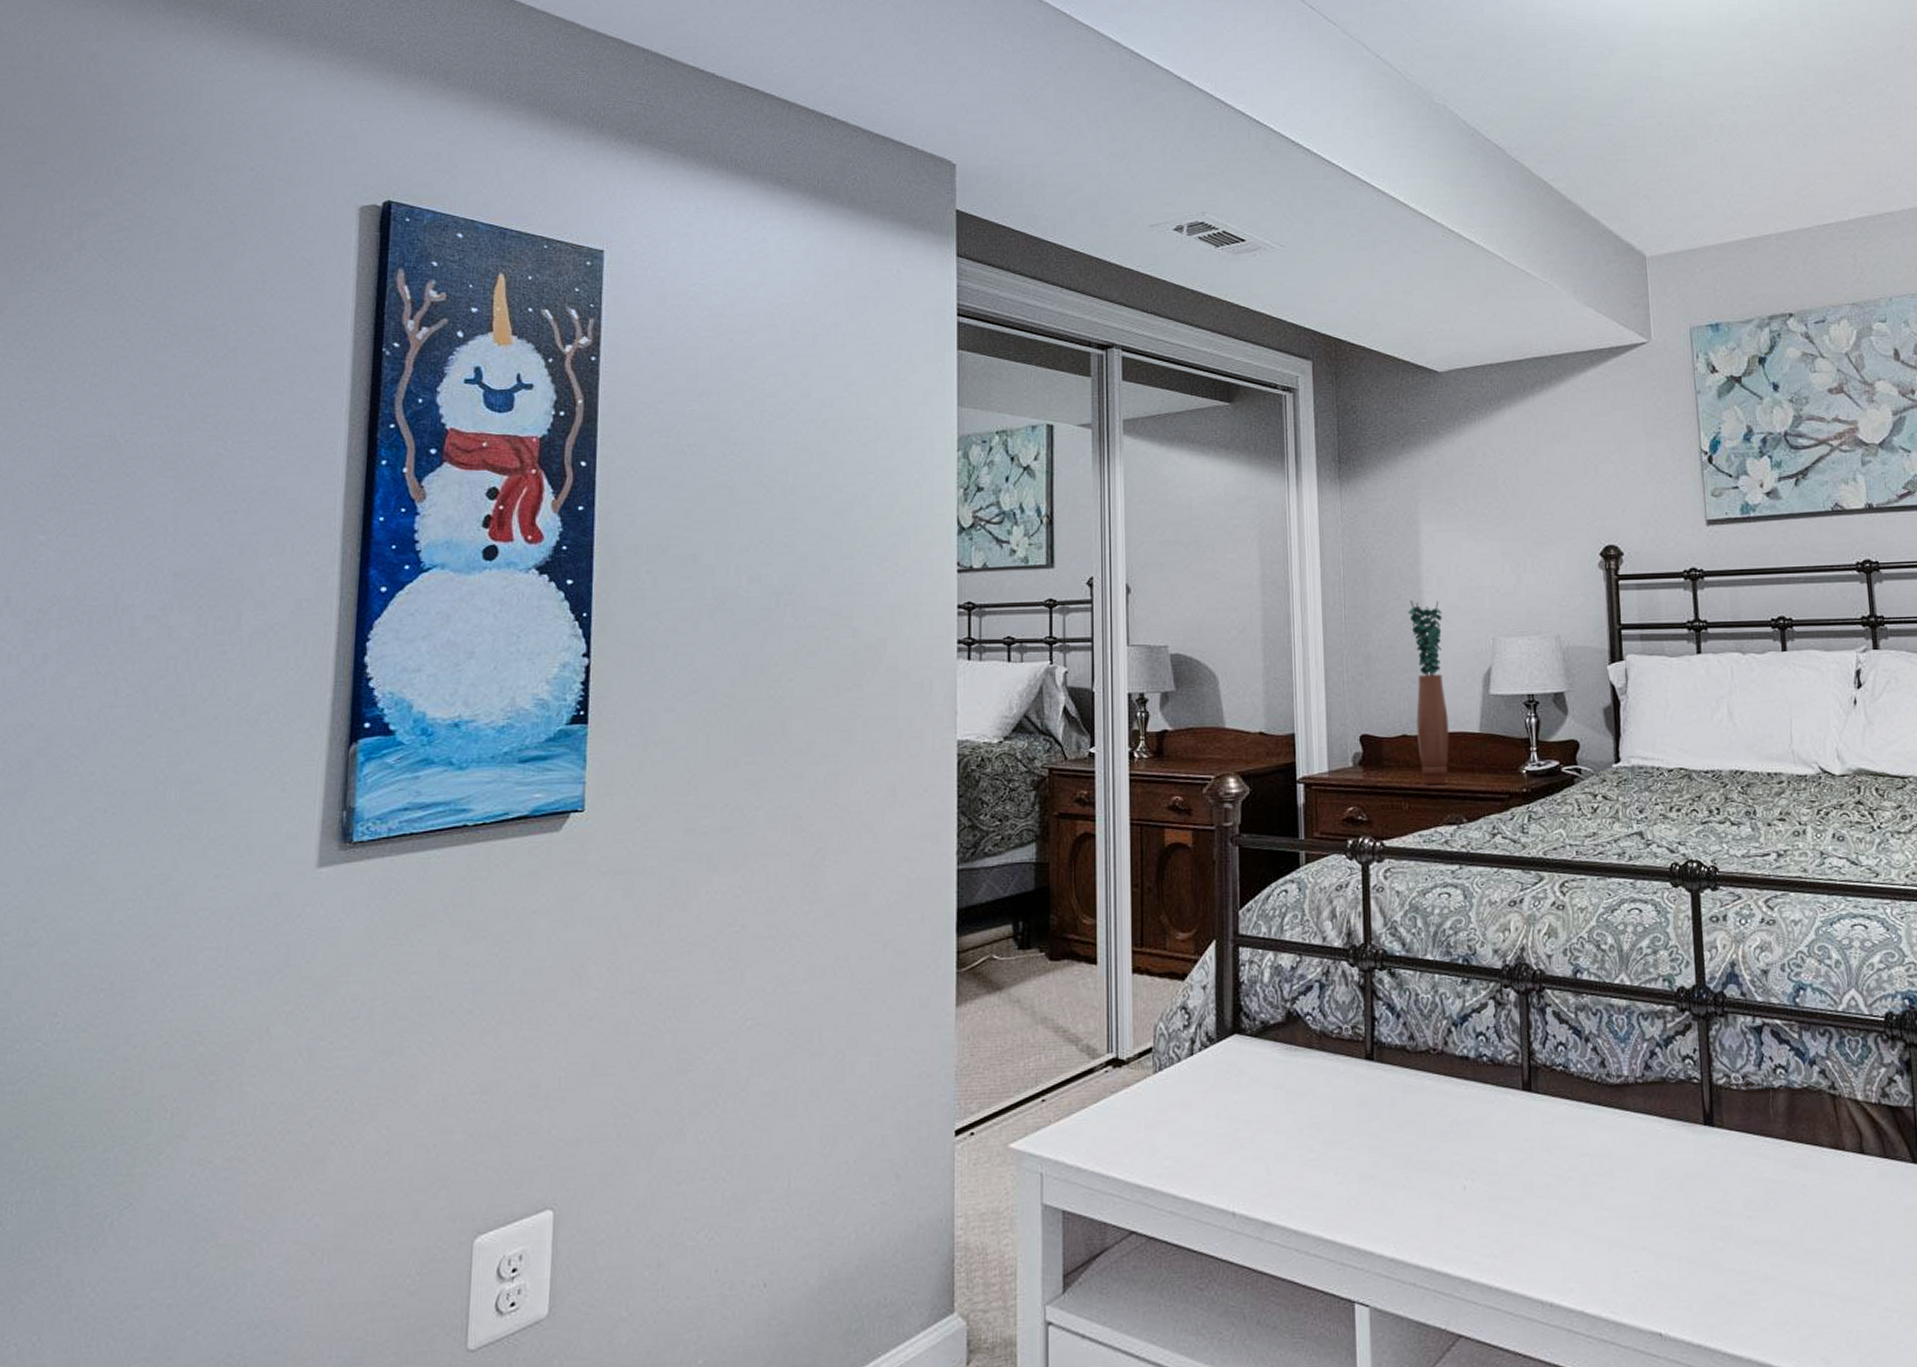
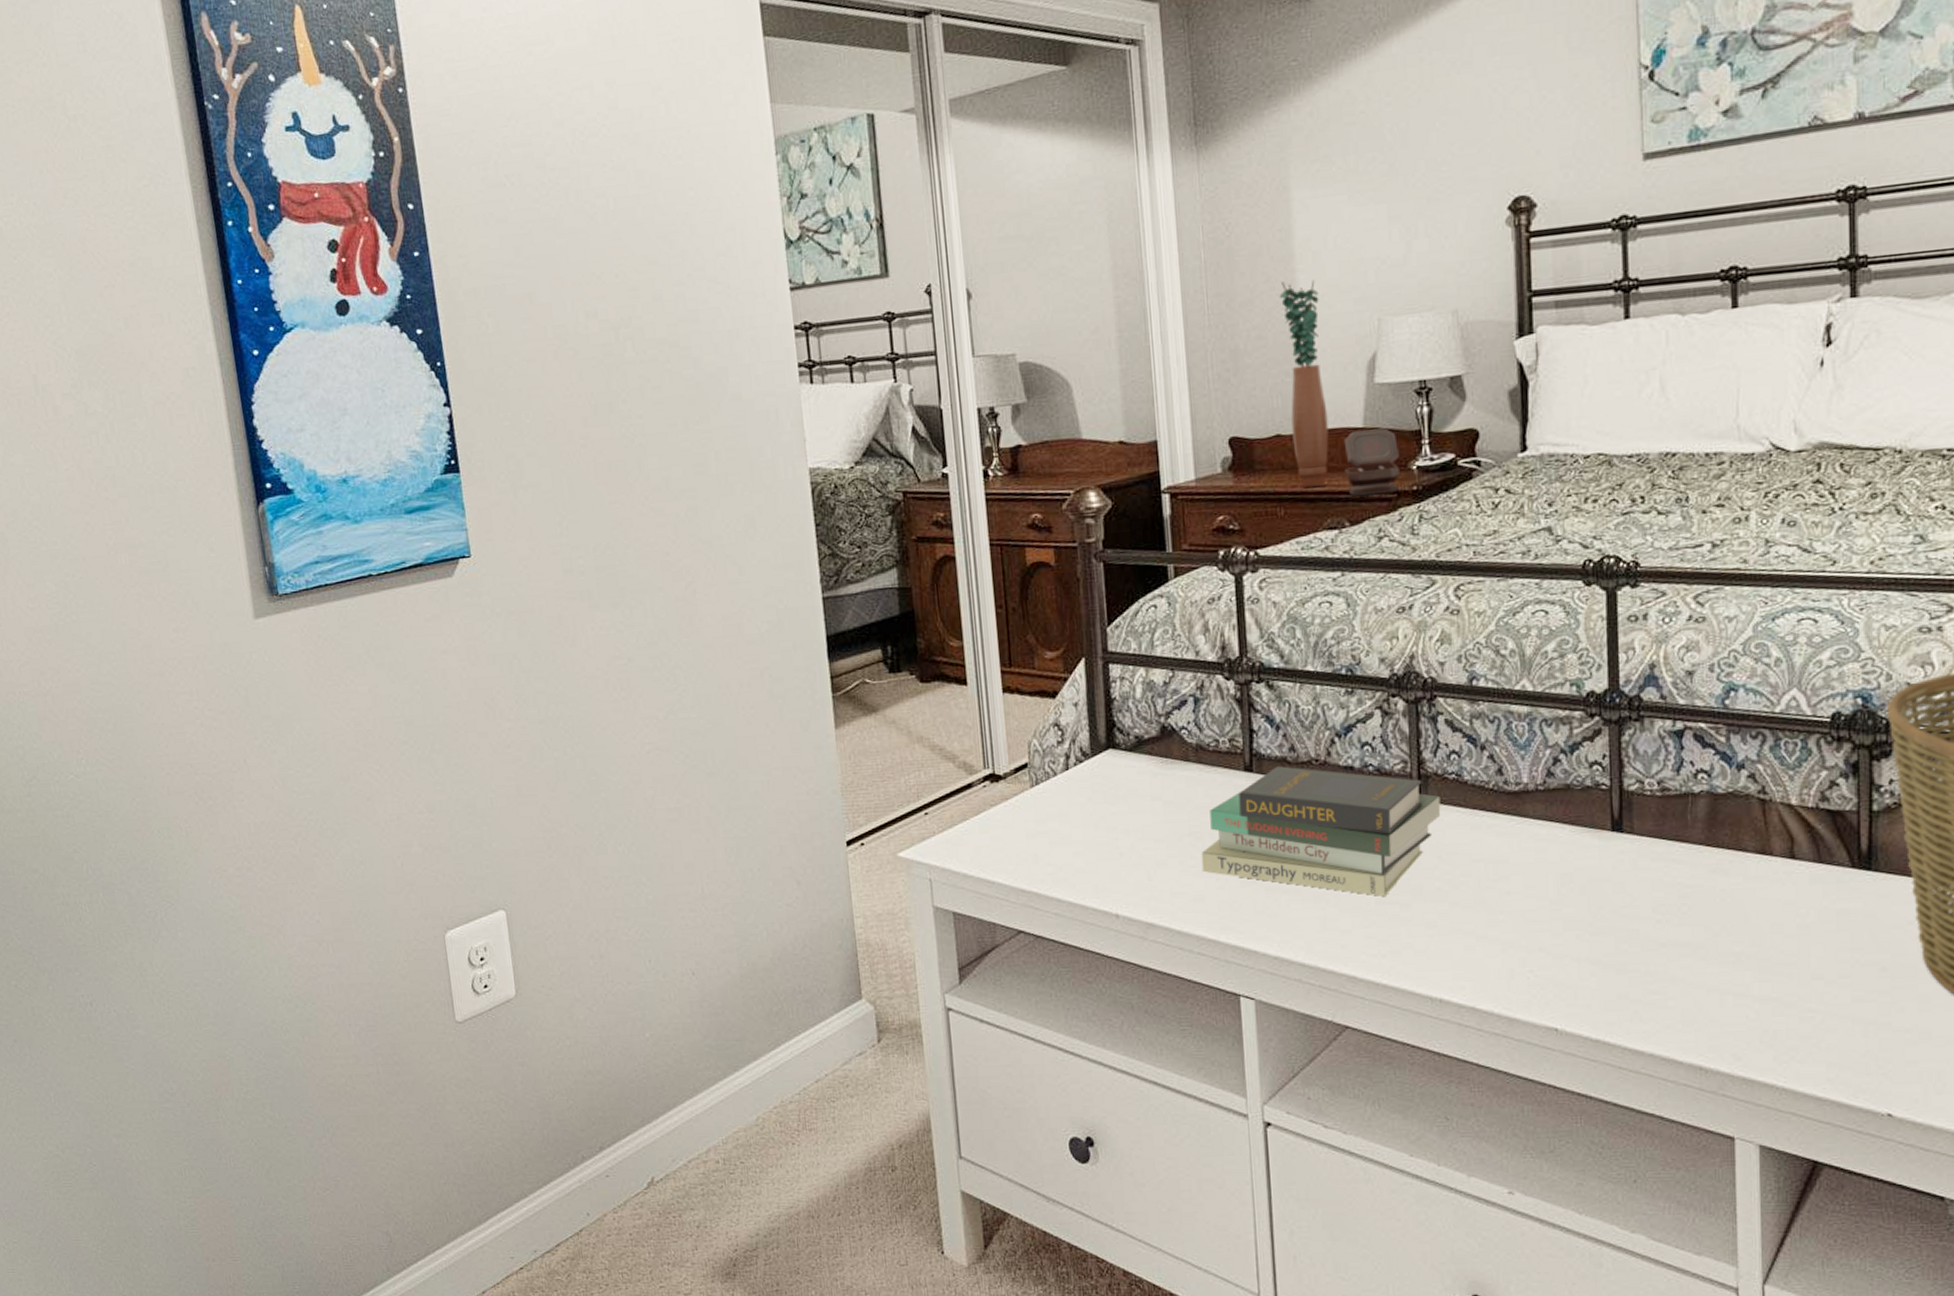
books: none [1320,1055,1550,1192] -> present [1201,766,1441,896]
jewelry box: none [1462,735,1512,795] -> present [1343,428,1400,497]

